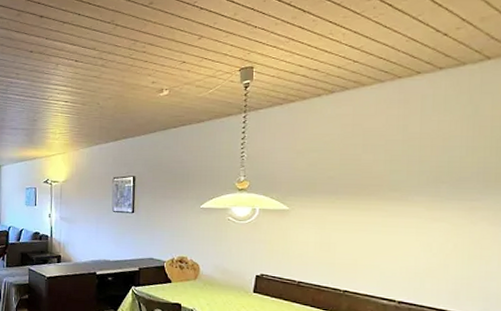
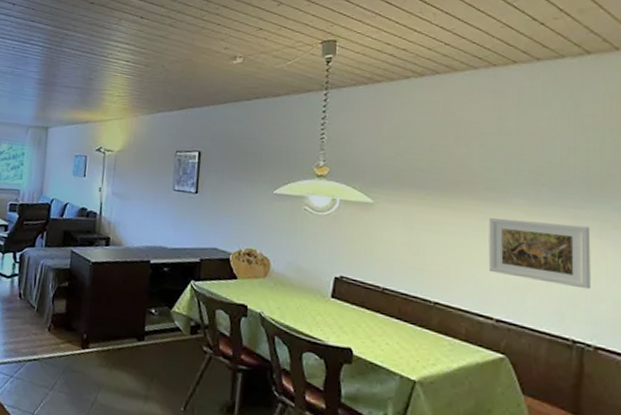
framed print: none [392,214,485,271] -> present [488,217,591,290]

